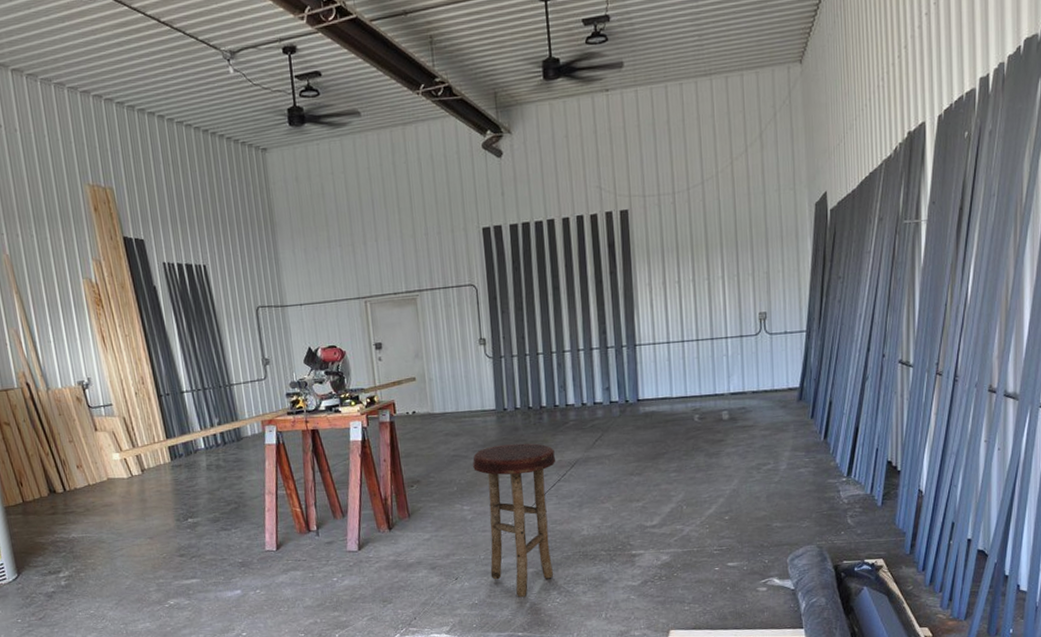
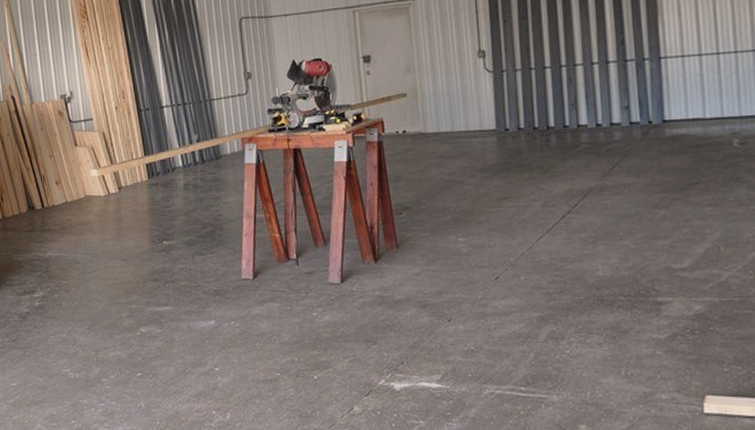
stool: present [472,443,556,598] -> none [468,168,566,346]

